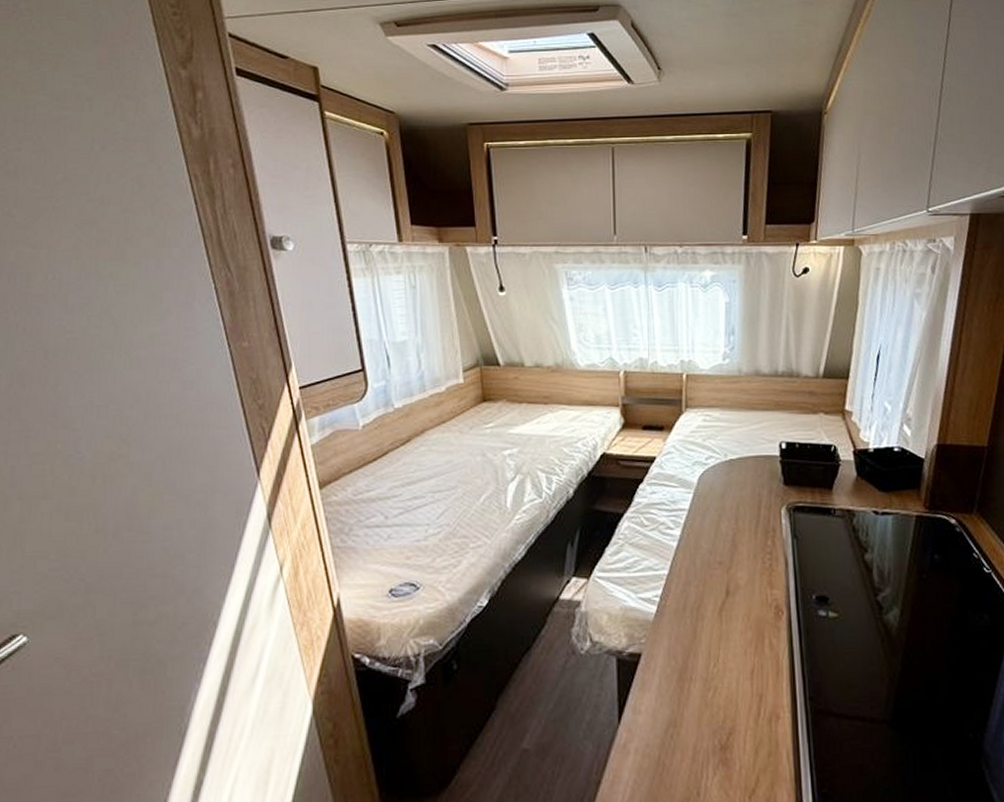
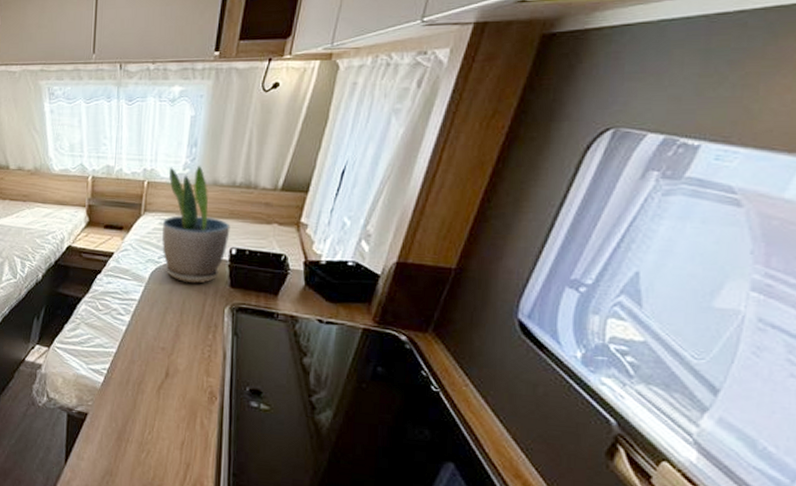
potted plant: none [707,355,778,485] -> present [162,166,231,284]

